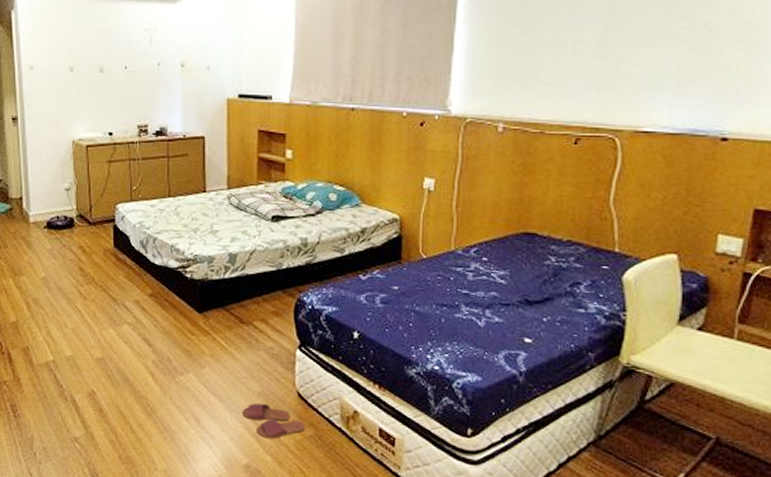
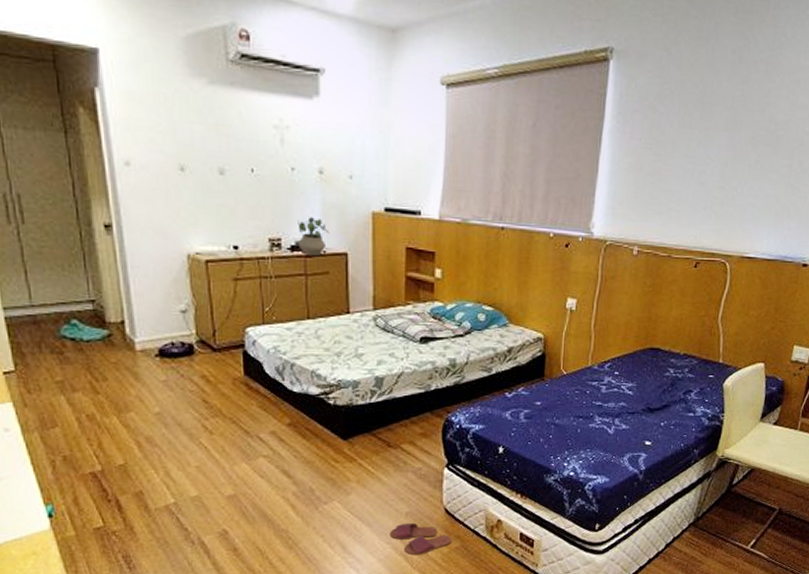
potted plant: none [162,105,190,141] -> present [298,217,330,257]

